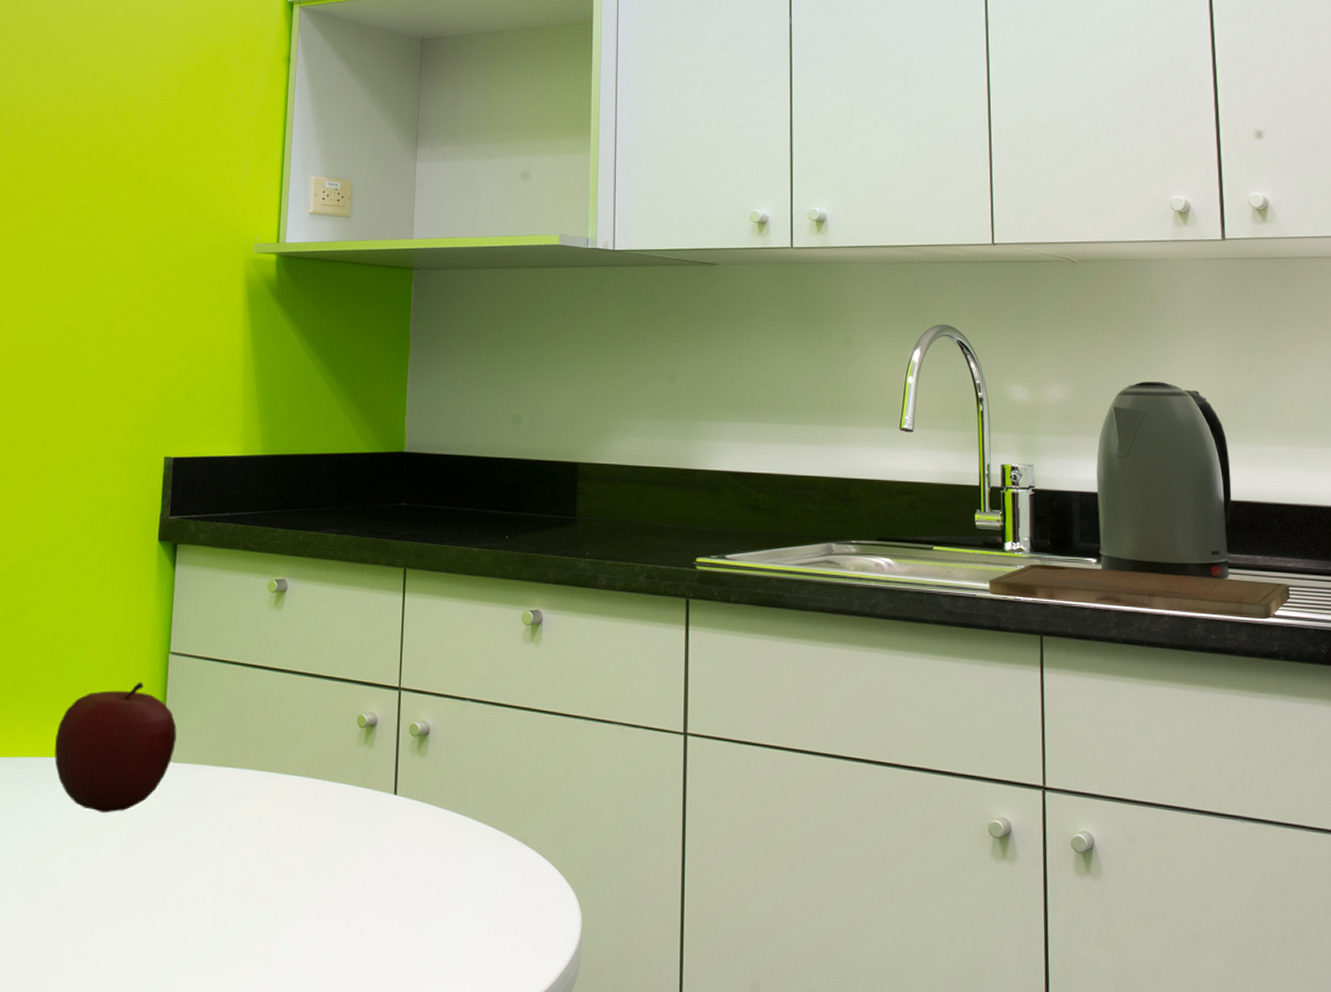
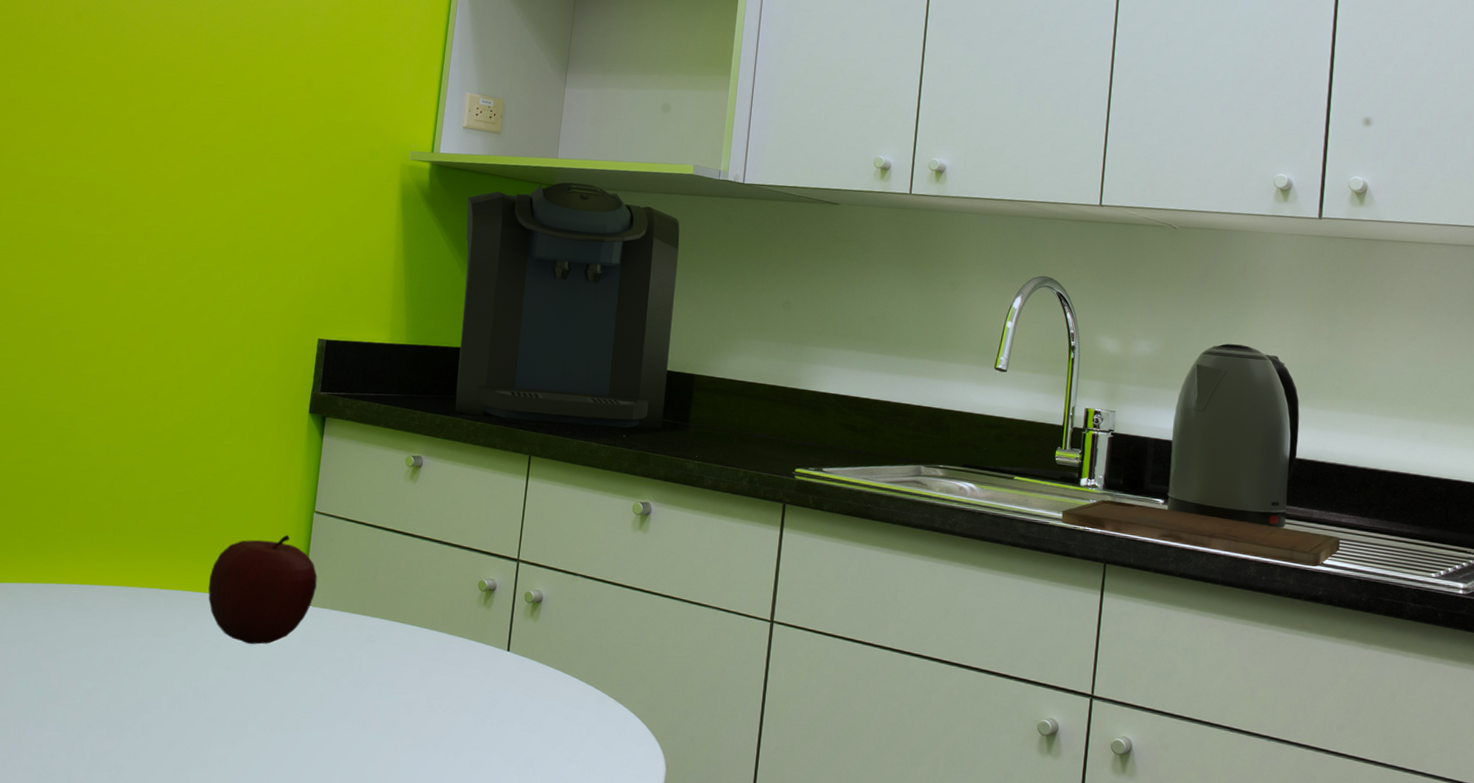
coffee machine: none [318,264,550,529] -> present [454,182,680,430]

